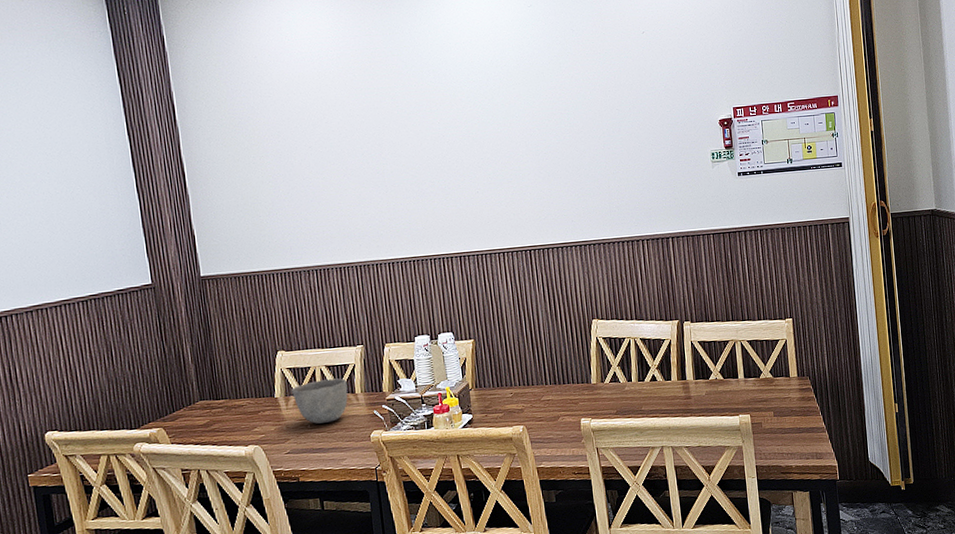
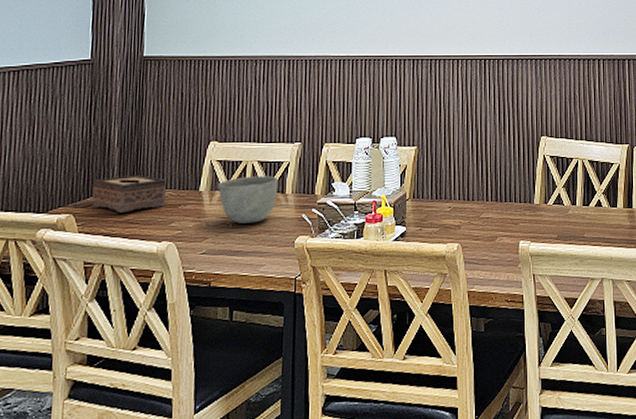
tissue box: none [176,387,246,423] -> present [92,175,167,213]

